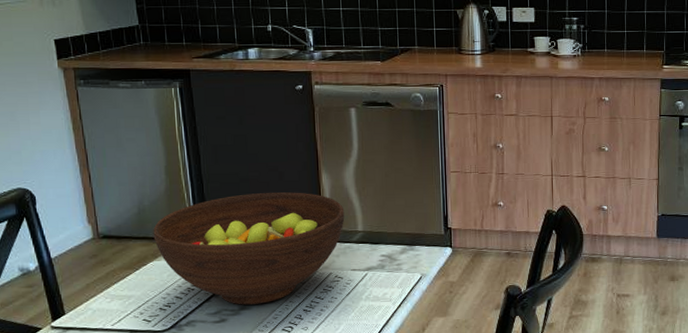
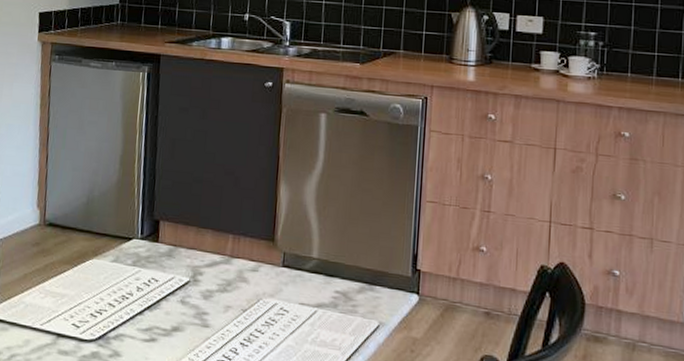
fruit bowl: present [153,192,345,305] -> none [97,196,300,328]

